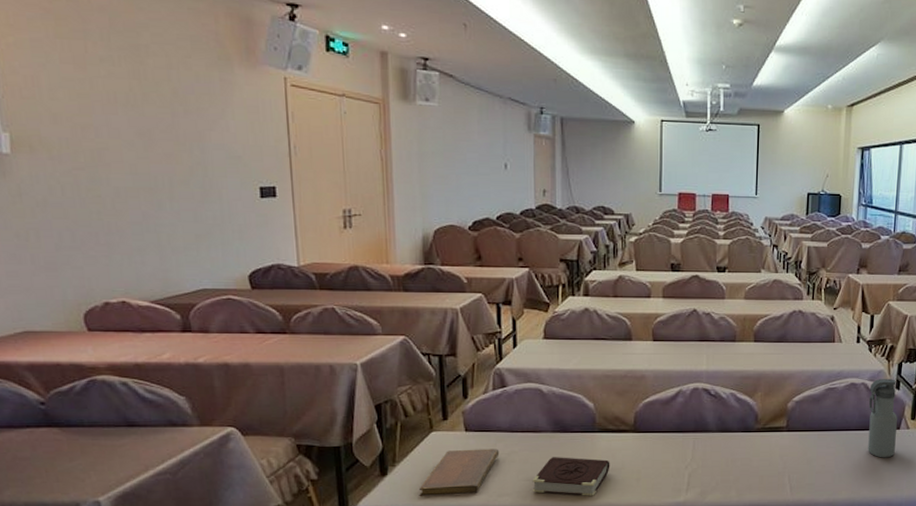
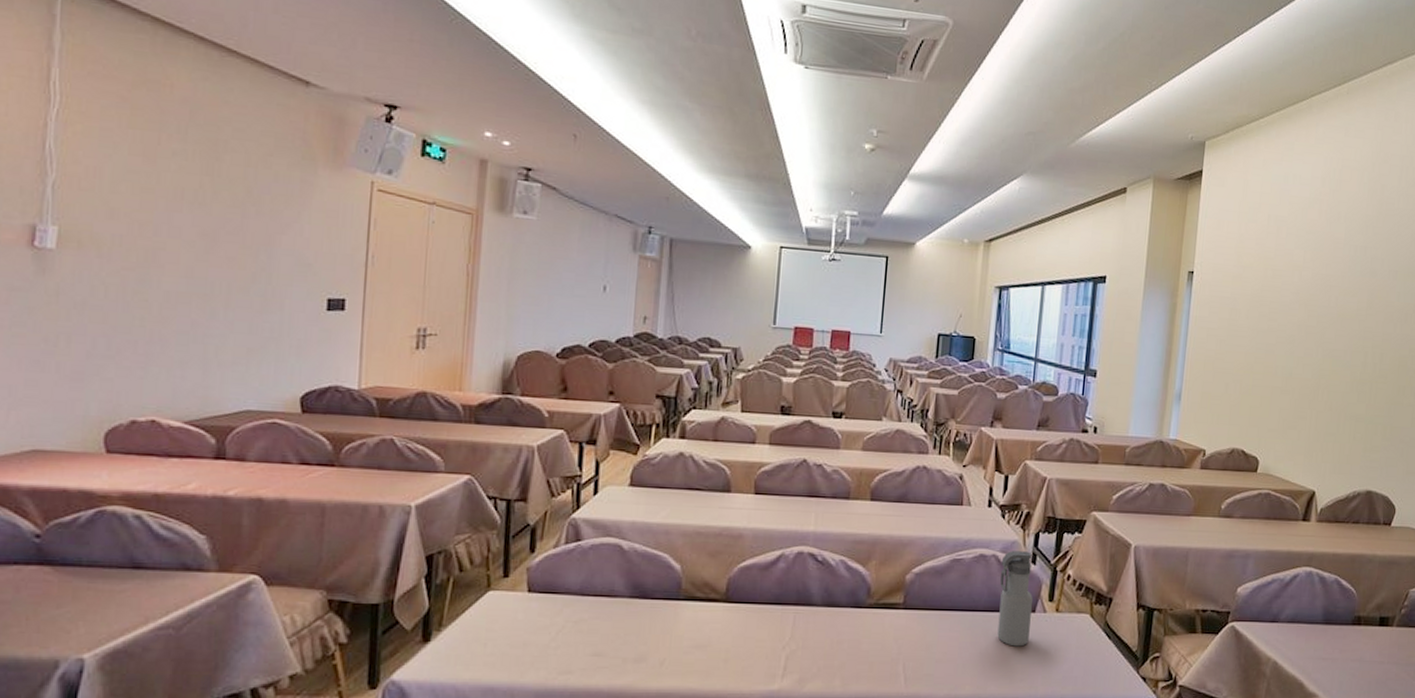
notebook: present [418,448,500,496] -> none [465,614,566,670]
book: present [532,457,610,496] -> none [599,628,695,678]

